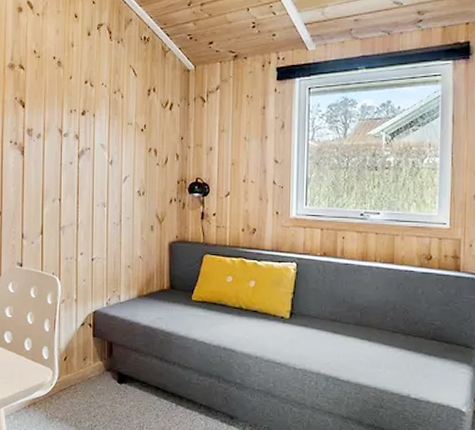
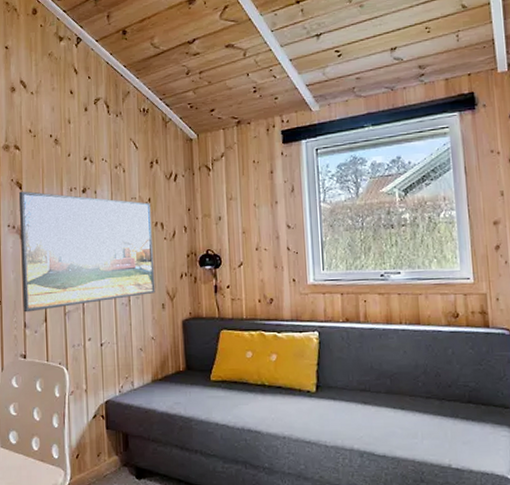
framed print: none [21,109,146,224] -> present [18,191,155,313]

